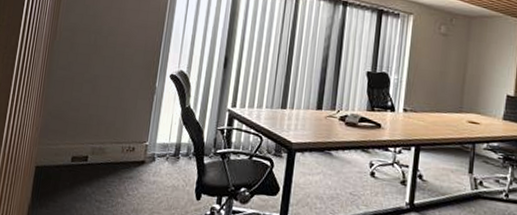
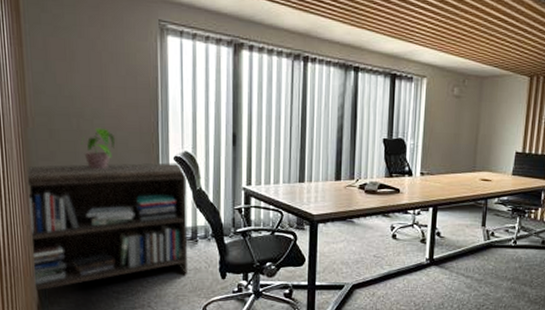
storage cabinet: none [30,74,179,191] -> present [26,163,188,291]
potted plant: none [94,43,124,81] -> present [80,127,116,170]

